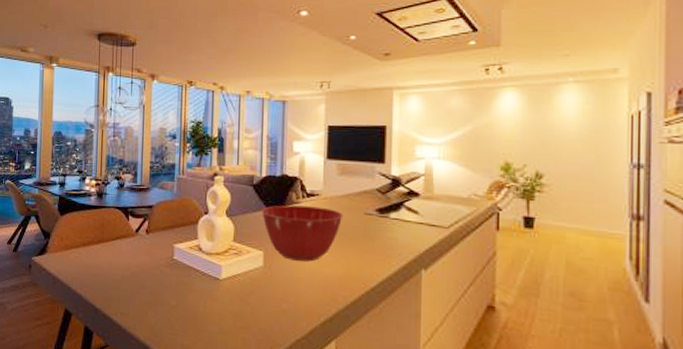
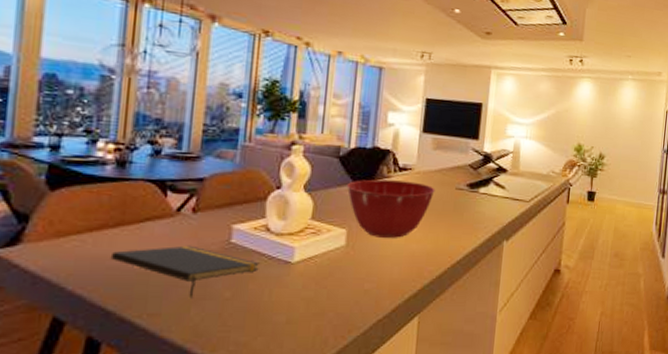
notepad: none [96,260,195,303] -> present [110,245,260,297]

